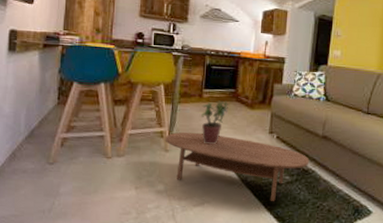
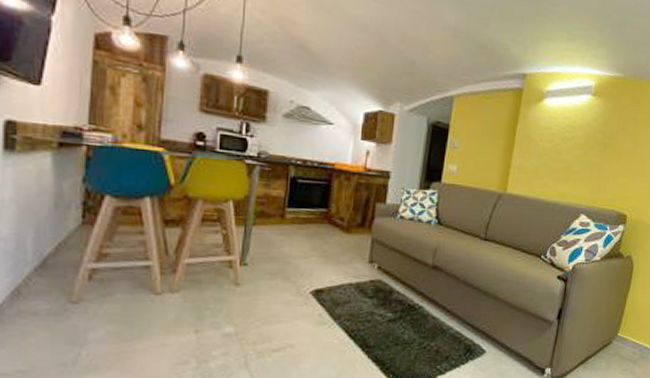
coffee table: present [165,132,310,201] -> none [234,261,417,343]
potted plant: present [201,100,228,145] -> none [283,222,318,277]

